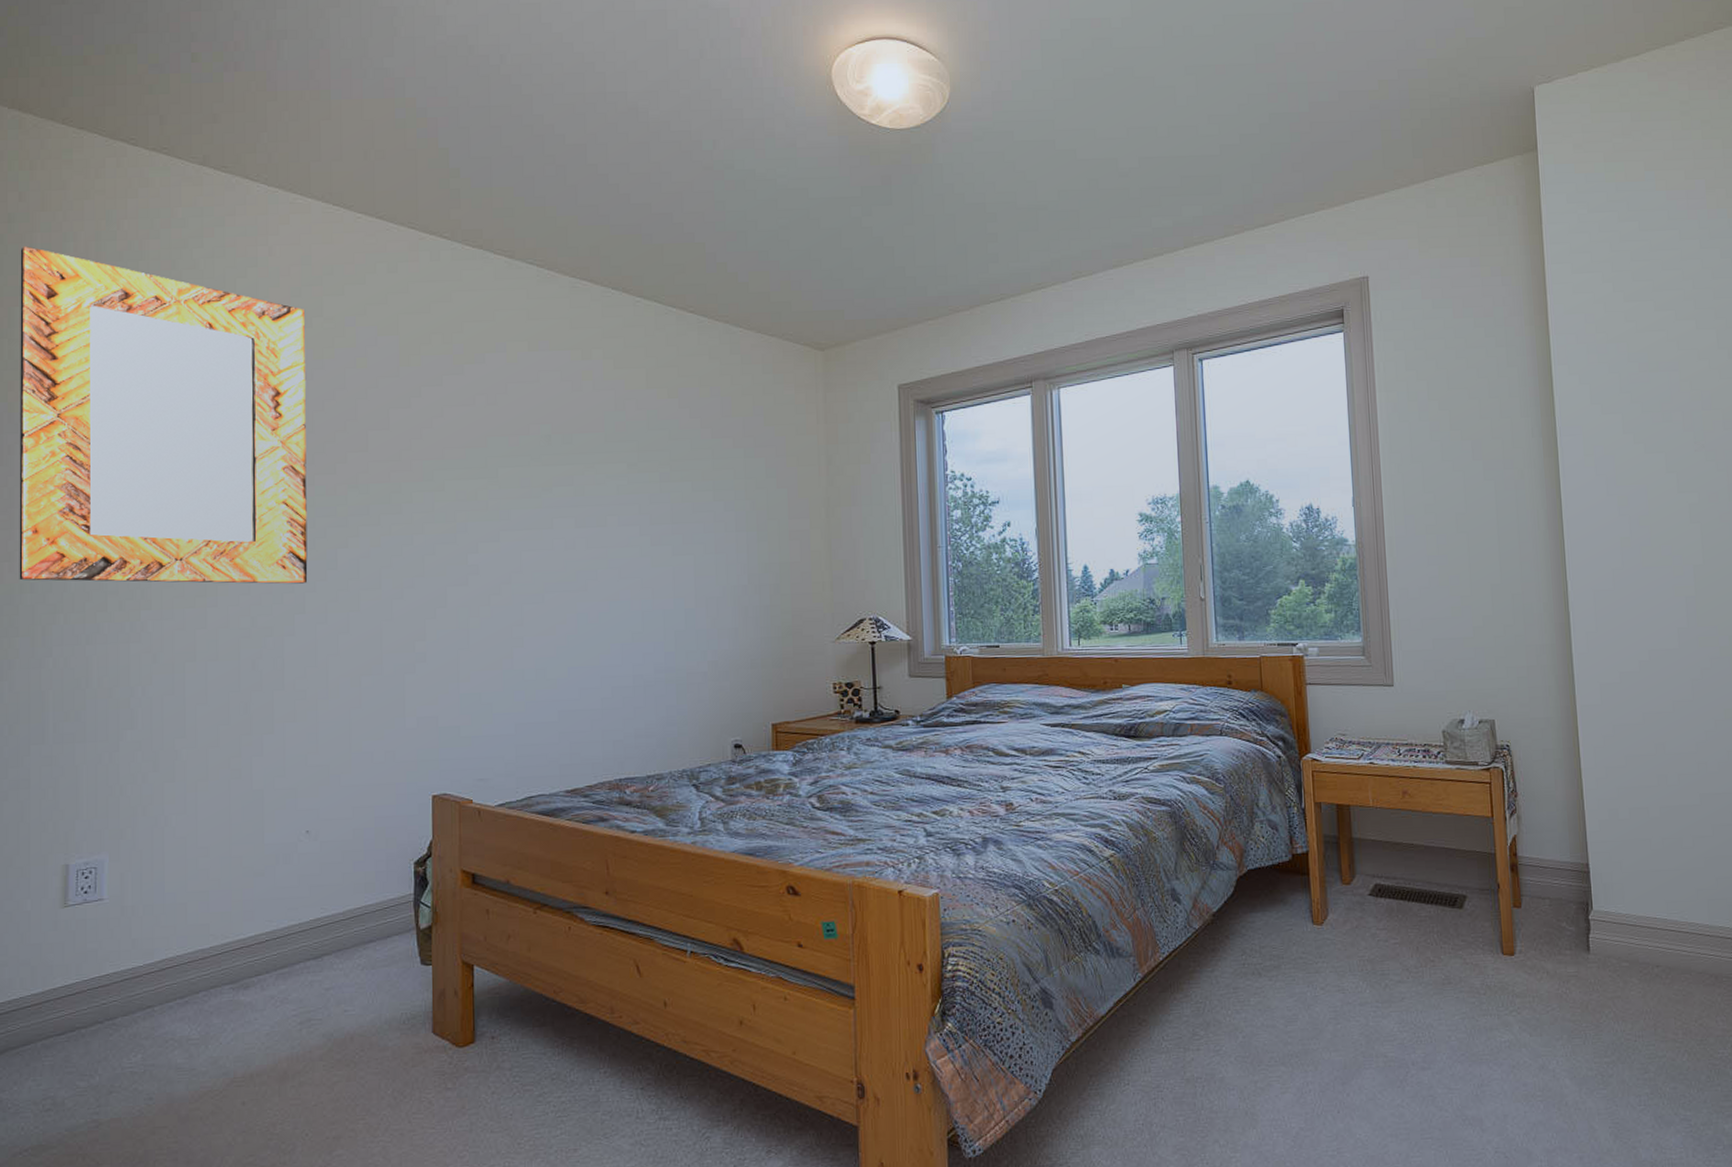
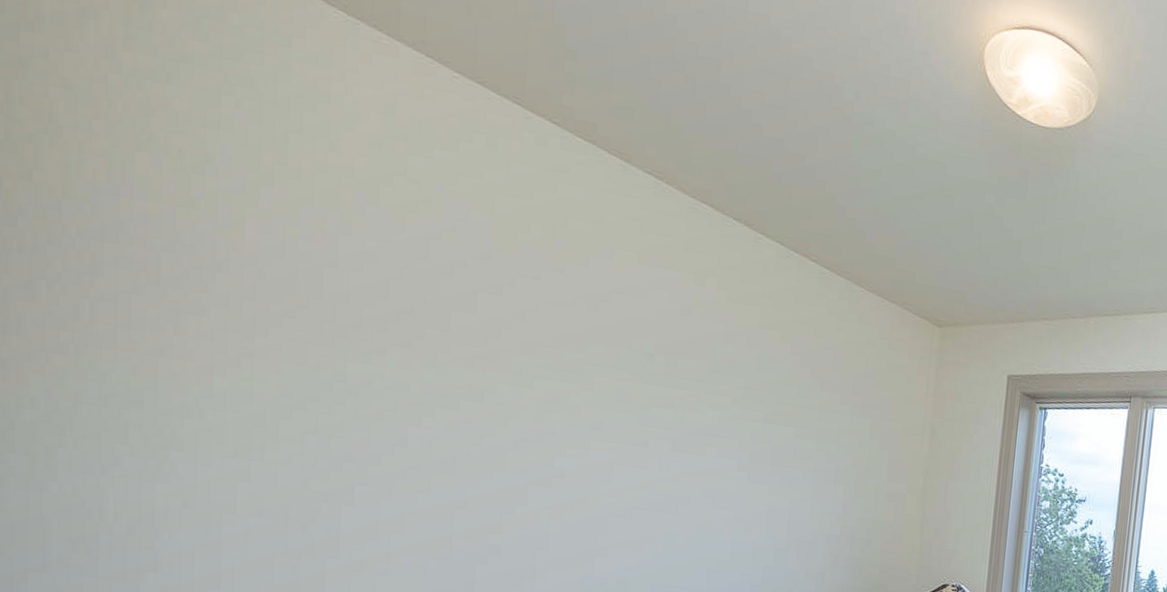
home mirror: present [19,246,308,584] -> none [16,10,384,455]

